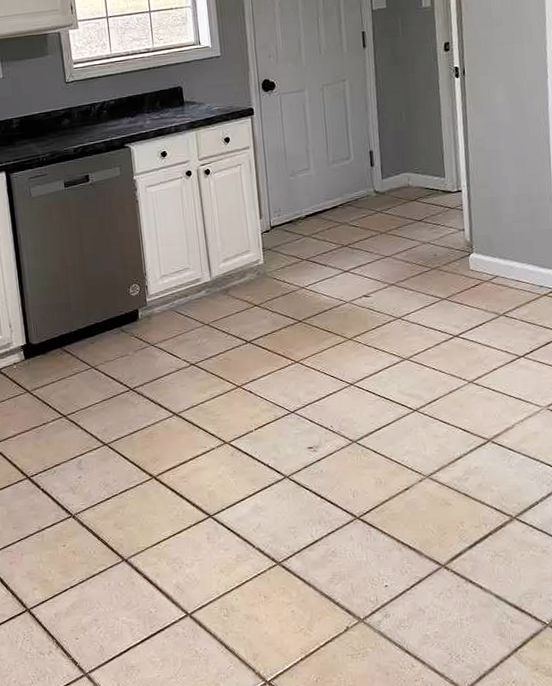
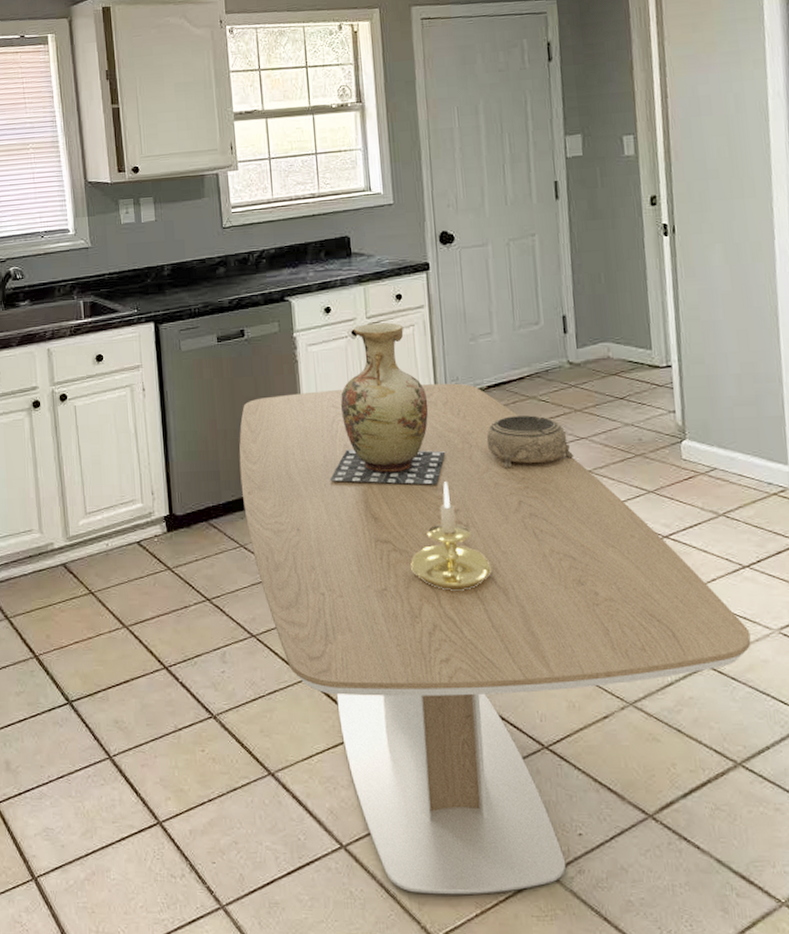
dining table: none [87,214,525,646] -> present [239,383,751,895]
vase: none [169,163,270,306] -> present [329,322,446,485]
candle holder: none [242,301,312,394] -> present [411,482,492,591]
decorative bowl: none [305,239,380,287] -> present [486,415,574,469]

